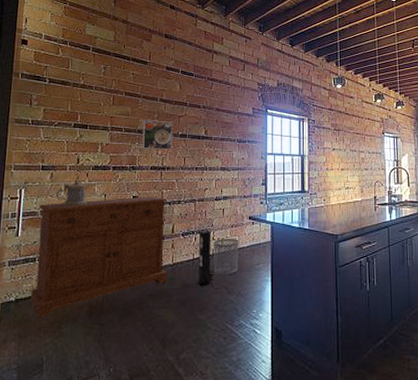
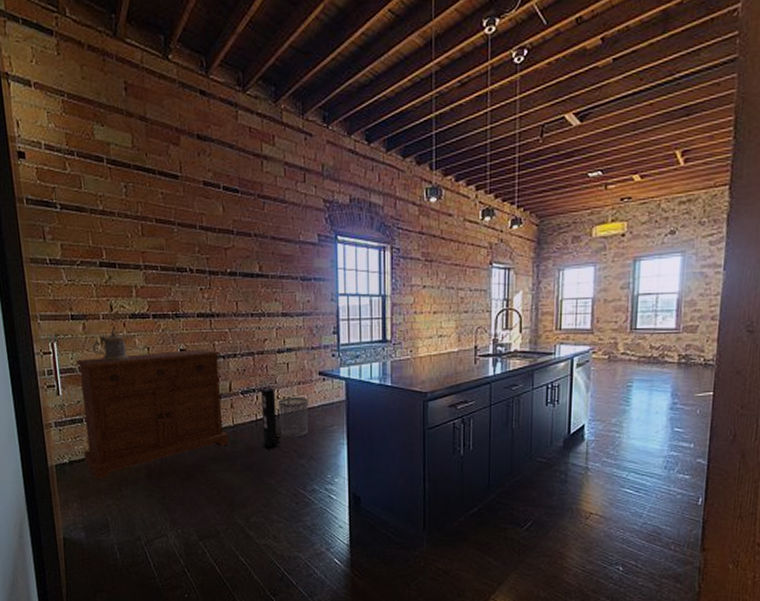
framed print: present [142,120,173,150] -> none [182,254,221,293]

